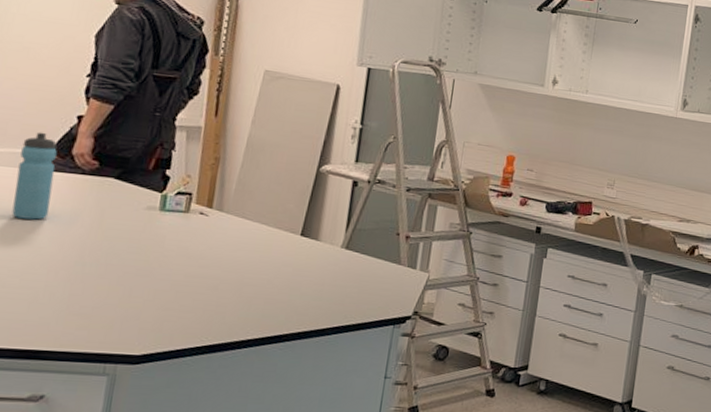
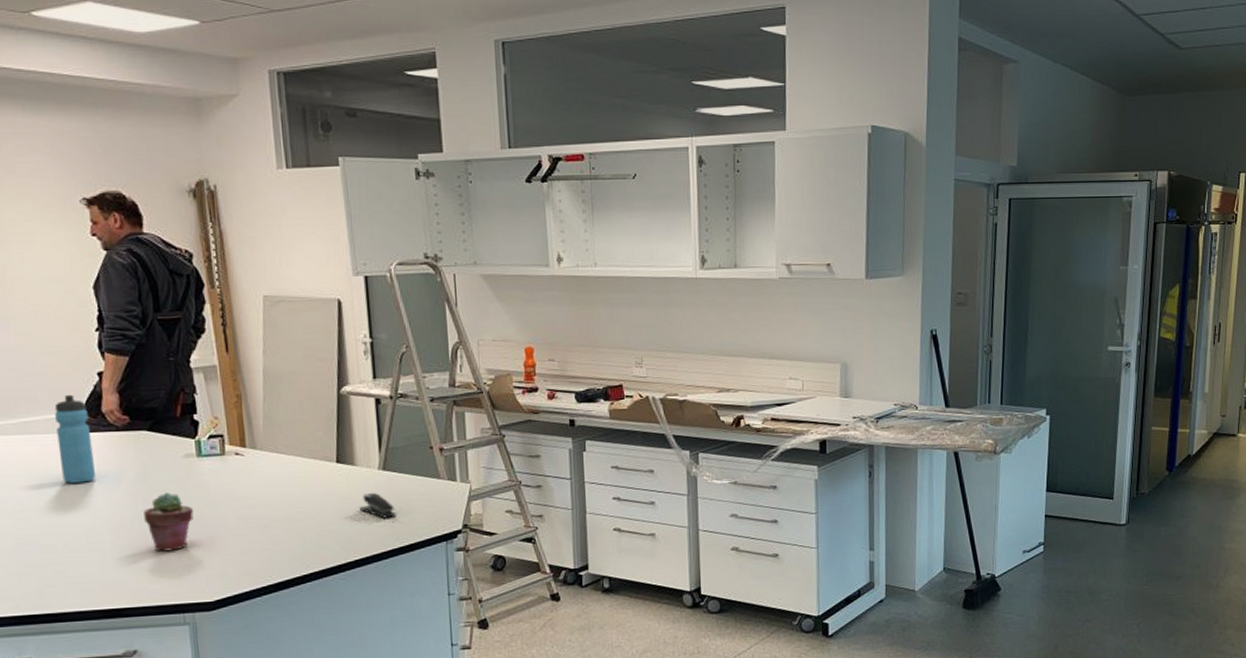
potted succulent: none [88,241,142,300] -> present [143,492,194,552]
stapler: none [313,268,351,296] -> present [359,492,397,518]

